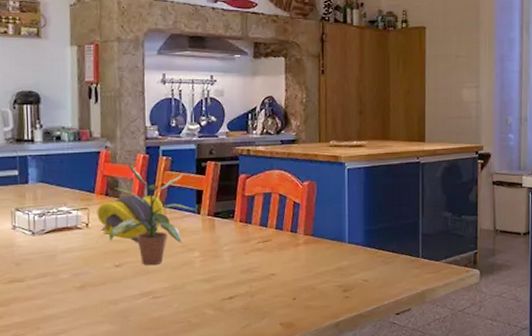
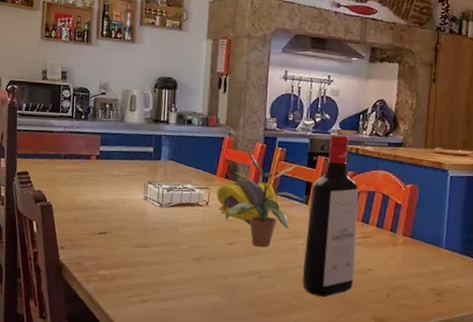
liquor bottle: none [200,137,257,310] -> present [302,135,359,297]

